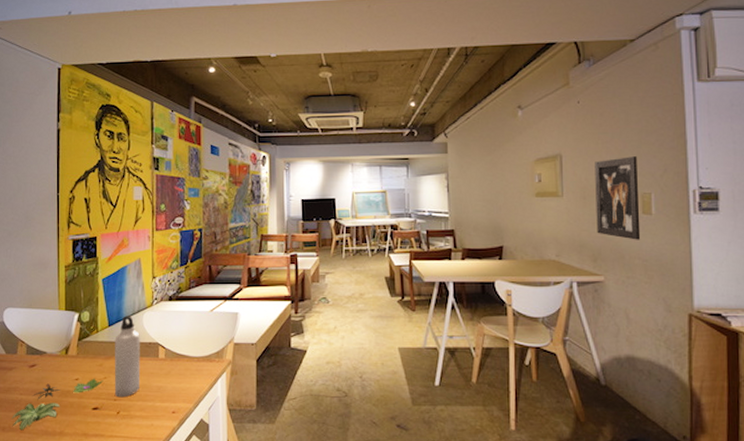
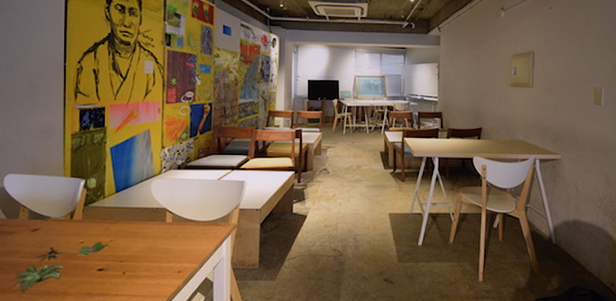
water bottle: present [114,316,141,398] -> none [120,183,148,259]
wall art: present [595,156,641,240] -> none [558,56,593,126]

